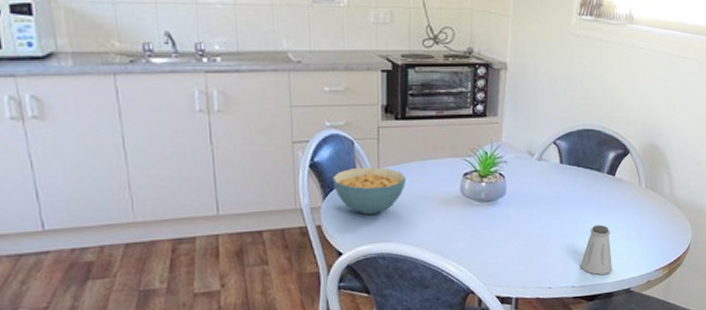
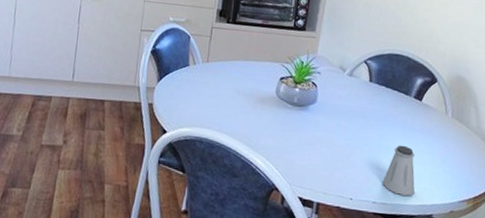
cereal bowl: present [332,166,407,216] -> none [167,58,230,102]

